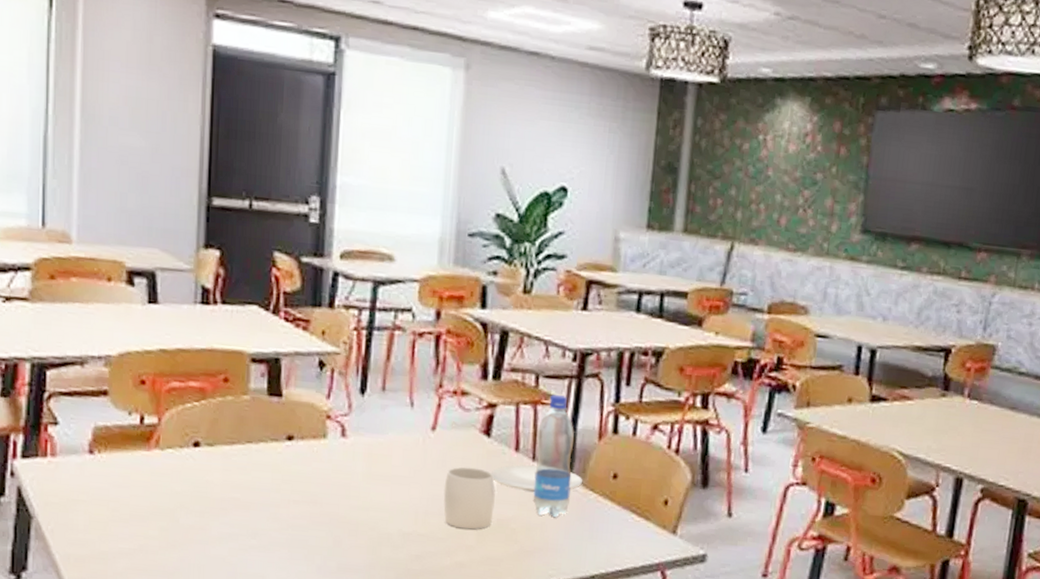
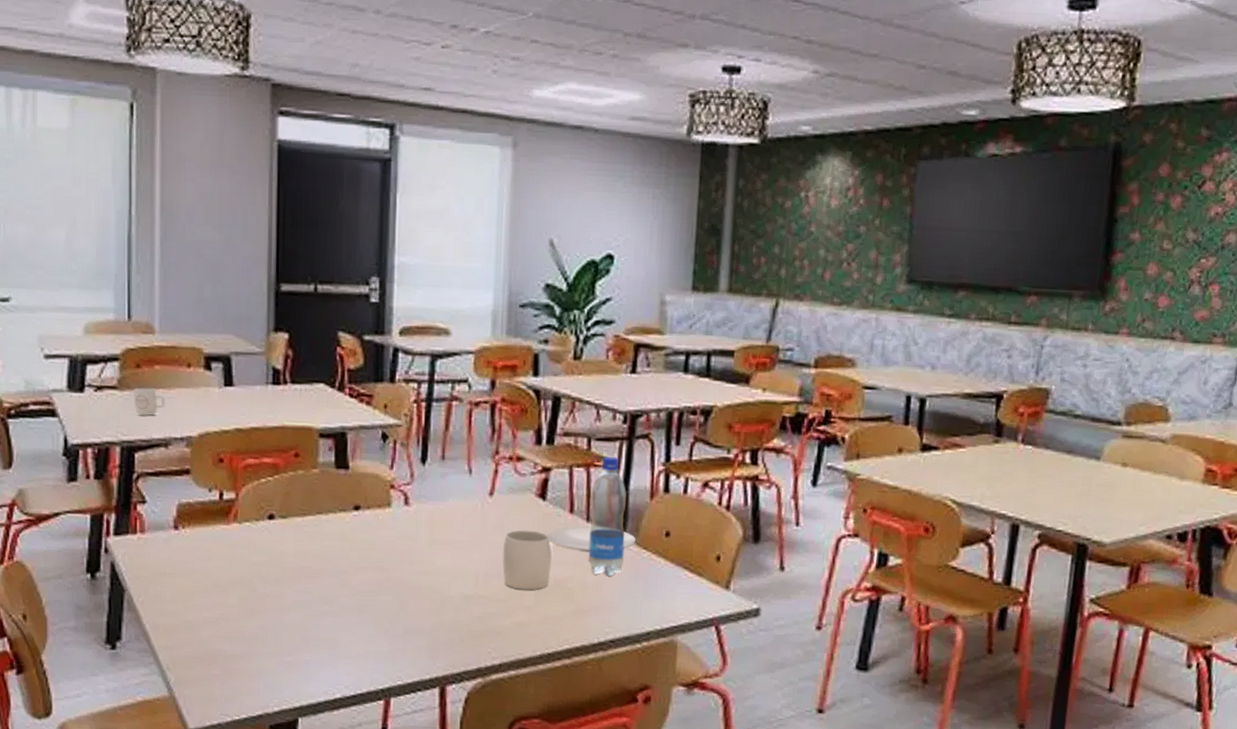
mug: none [47,300,82,331] -> present [134,387,165,416]

